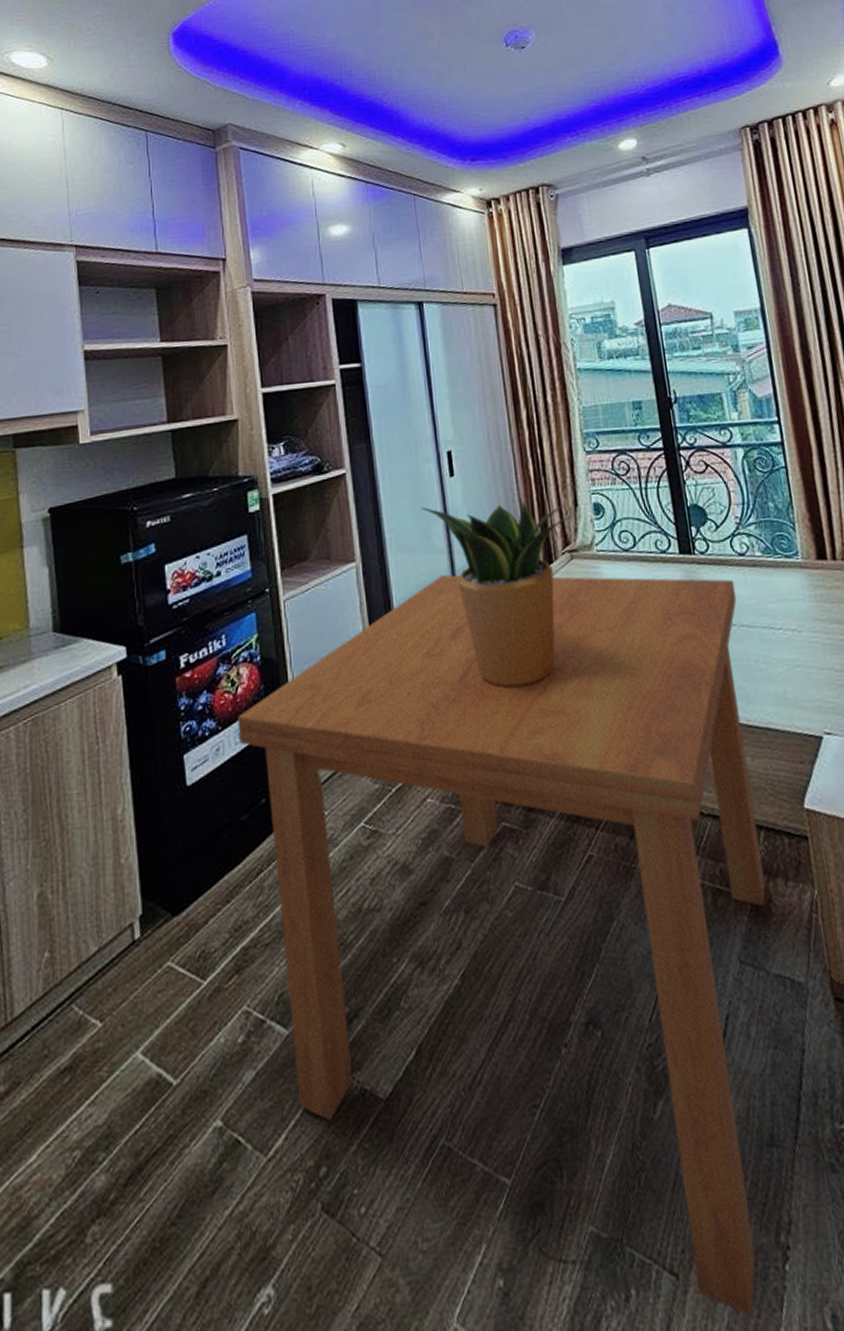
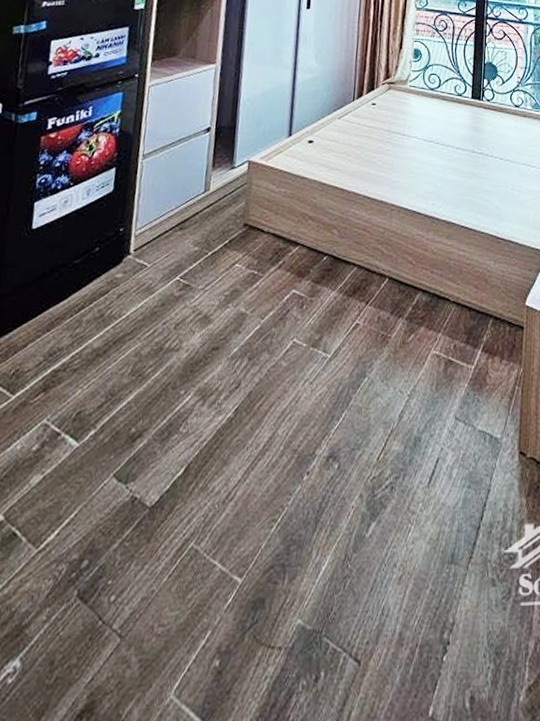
dining table: present [237,574,766,1317] -> none [76,86,508,697]
potted plant: present [420,498,571,688] -> none [278,29,395,184]

